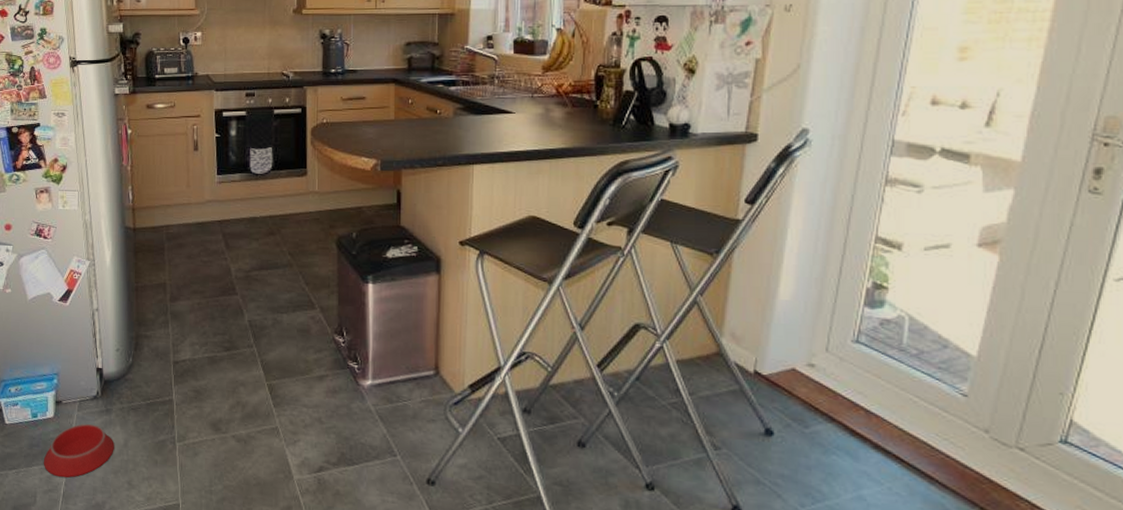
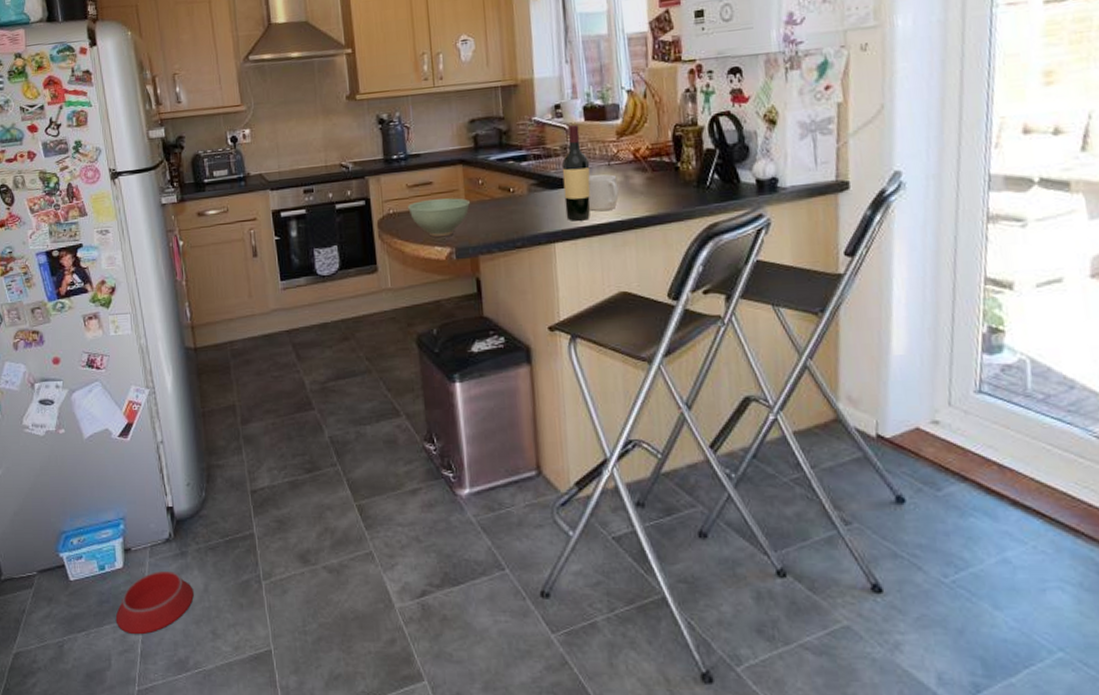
bowl: none [339,114,398,149] -> present [407,198,470,238]
wine bottle: none [487,56,514,146] -> present [562,125,591,221]
mug: none [509,105,539,140] -> present [588,174,619,211]

